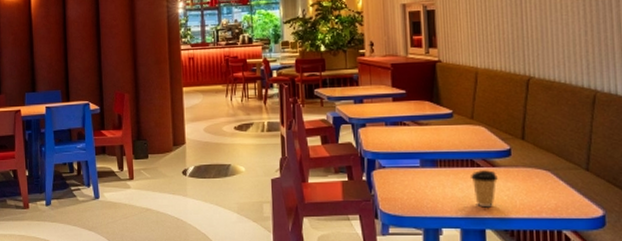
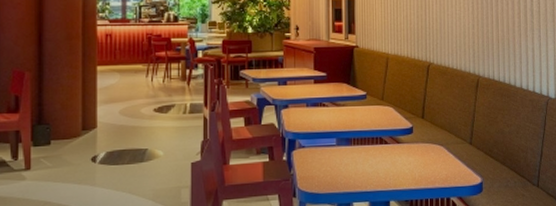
coffee cup: present [471,170,498,208] -> none [379,146,401,181]

